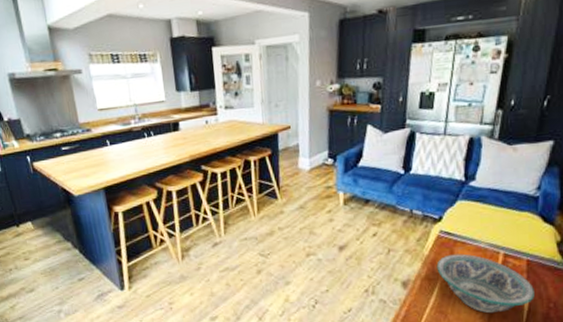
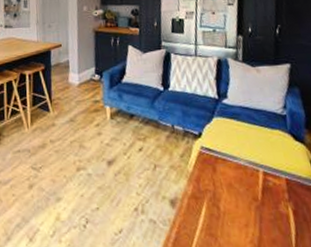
bowl: present [436,253,534,314] -> none [201,171,299,237]

